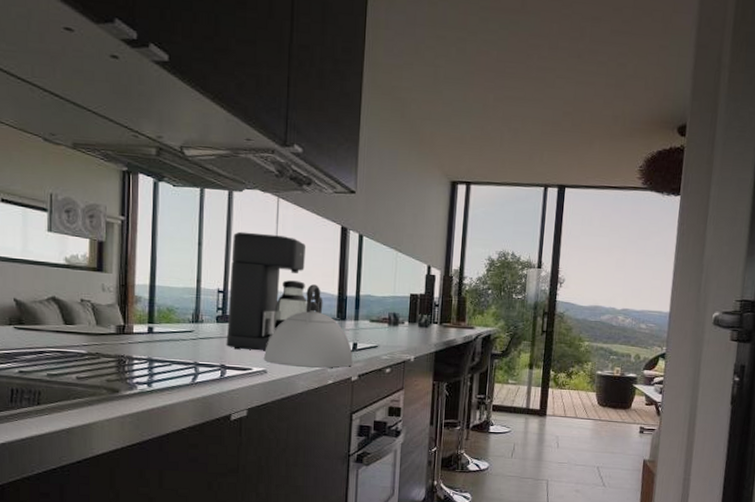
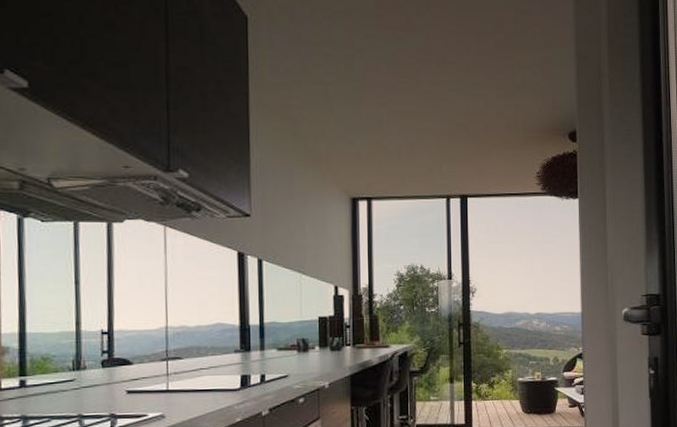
coffee maker: present [226,231,323,350] -> none [114,265,224,394]
kettle: present [263,284,353,369] -> none [159,316,262,407]

